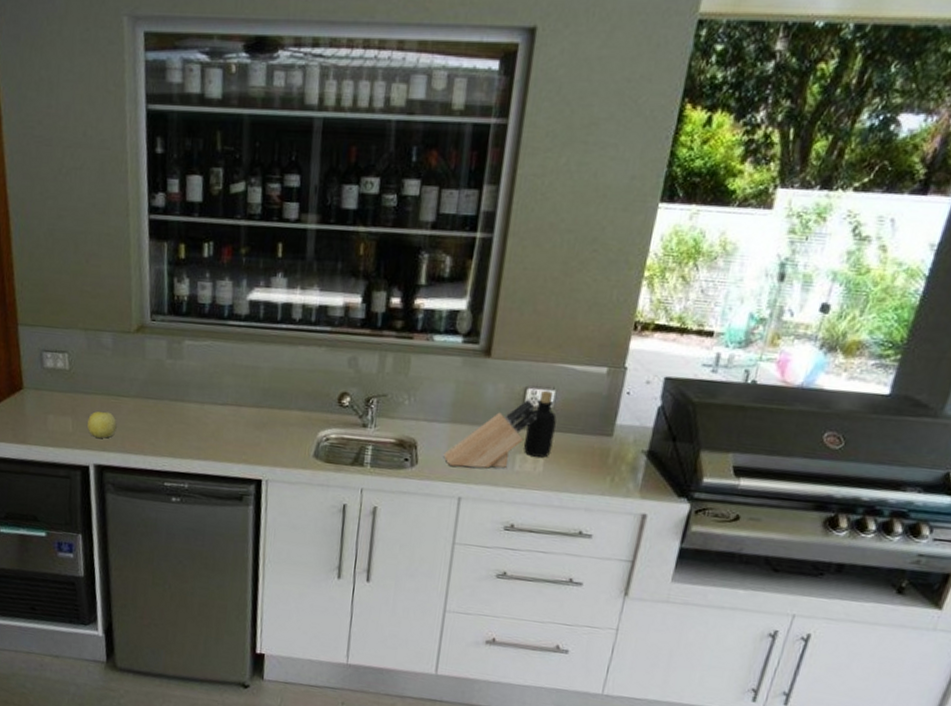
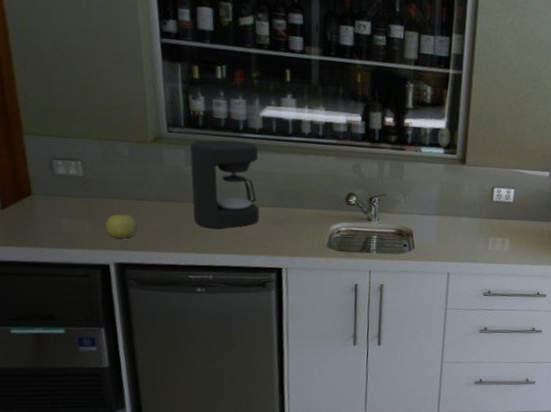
coffee maker: none [172,328,243,432] -> present [190,140,259,230]
knife block: present [443,399,538,469] -> none [434,196,503,250]
bottle: present [524,390,557,458] -> none [494,189,516,239]

